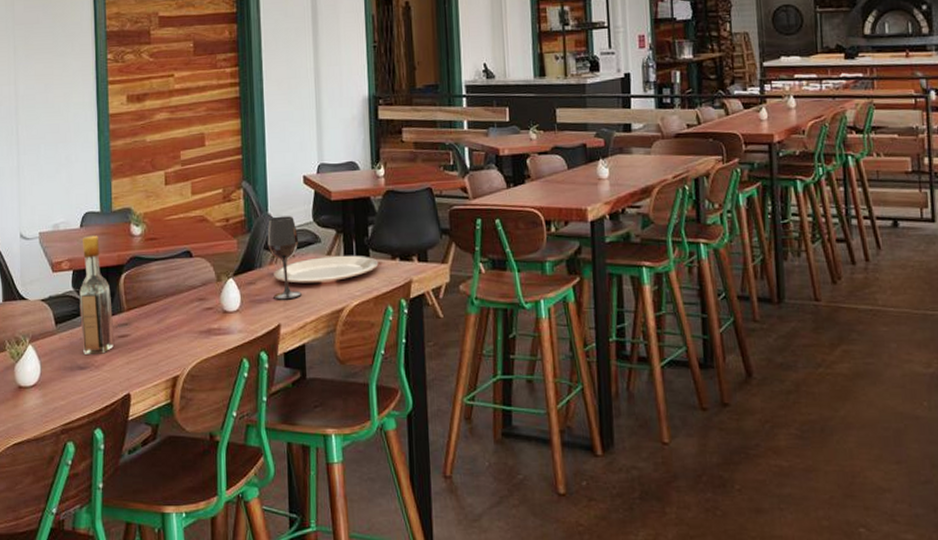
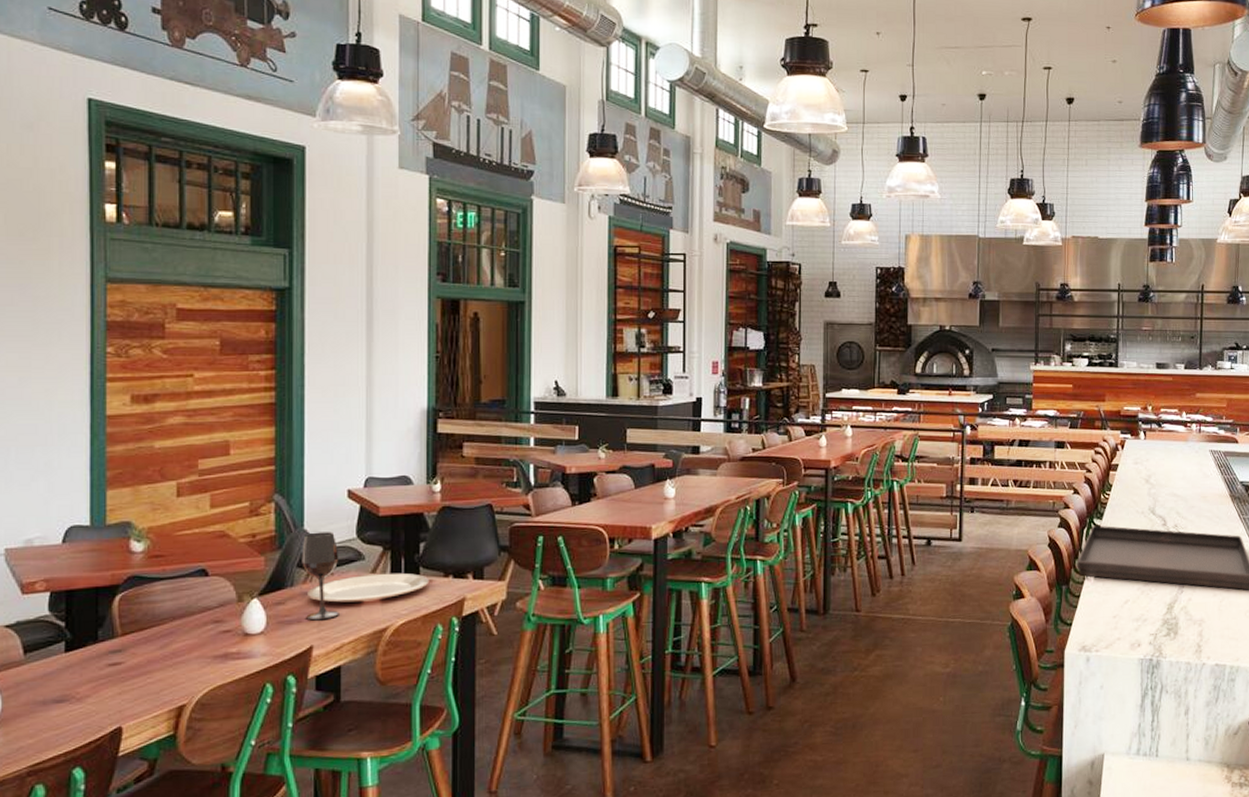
bottle: present [78,235,115,354] -> none [57,552,104,686]

